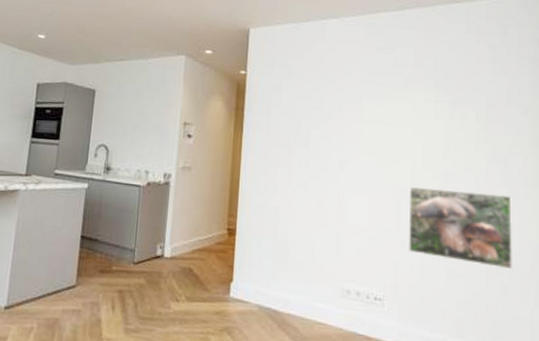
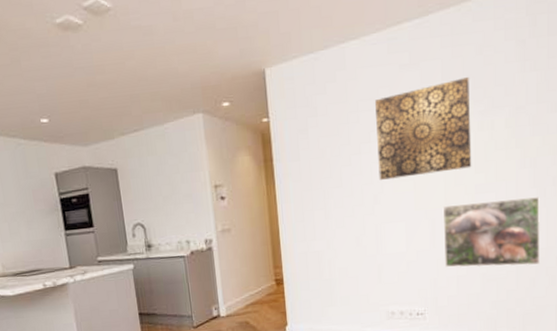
wall art: none [346,68,442,154] -> present [375,76,472,180]

